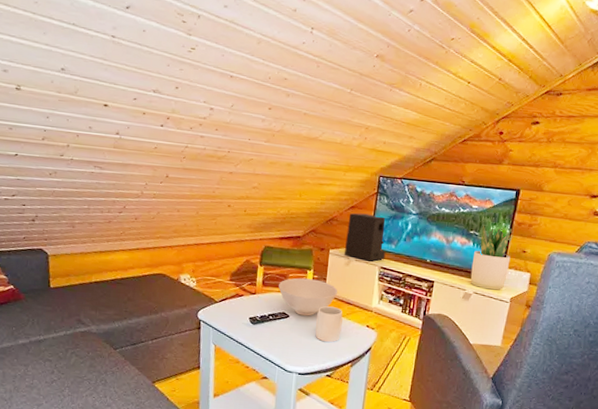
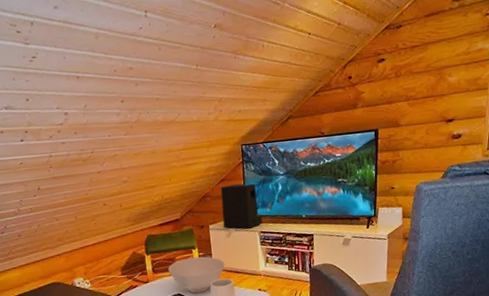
planter: present [470,223,513,291] -> none [345,168,381,232]

